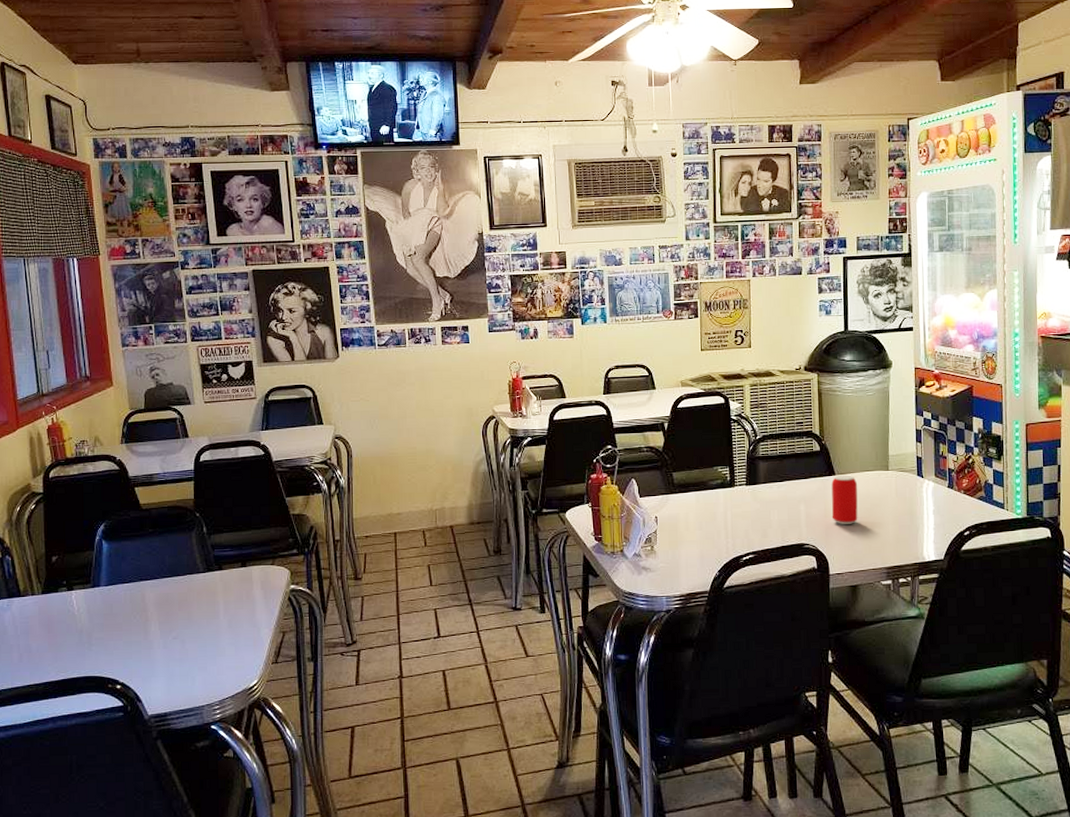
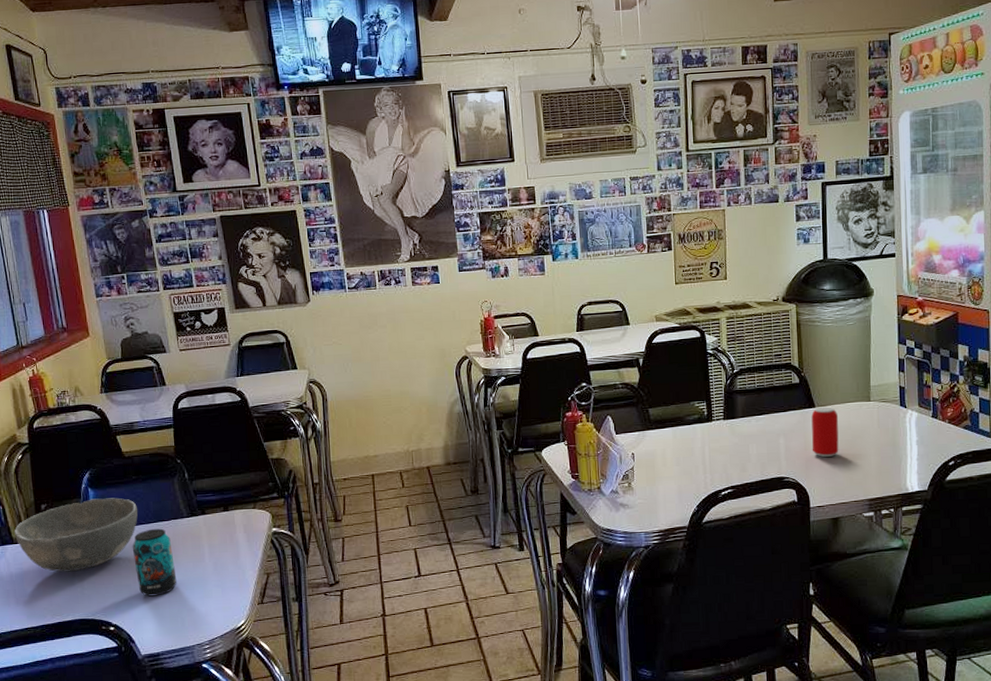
bowl: none [22,551,152,627] -> present [14,497,138,572]
beverage can: none [144,583,189,654] -> present [132,528,177,597]

